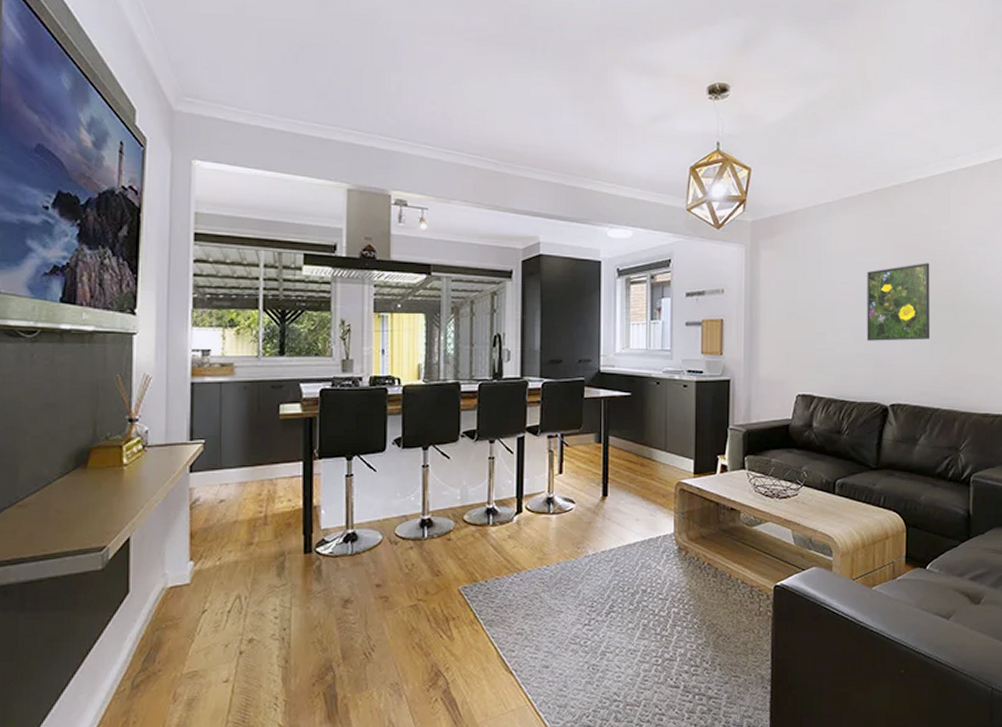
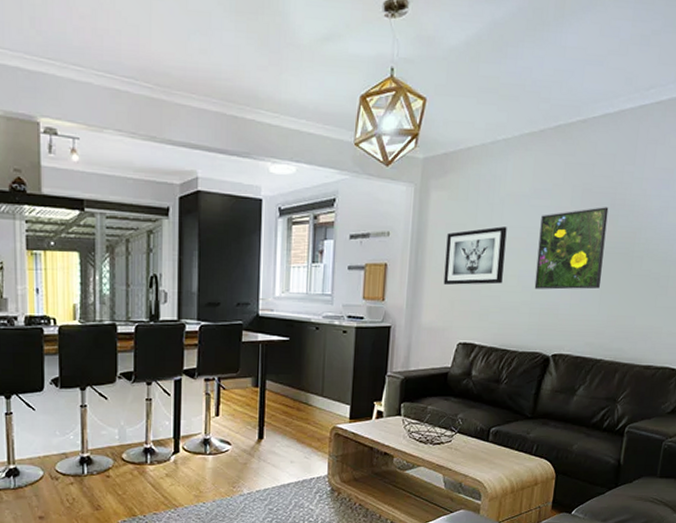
wall art: none [779,283,836,338] -> present [443,226,507,285]

